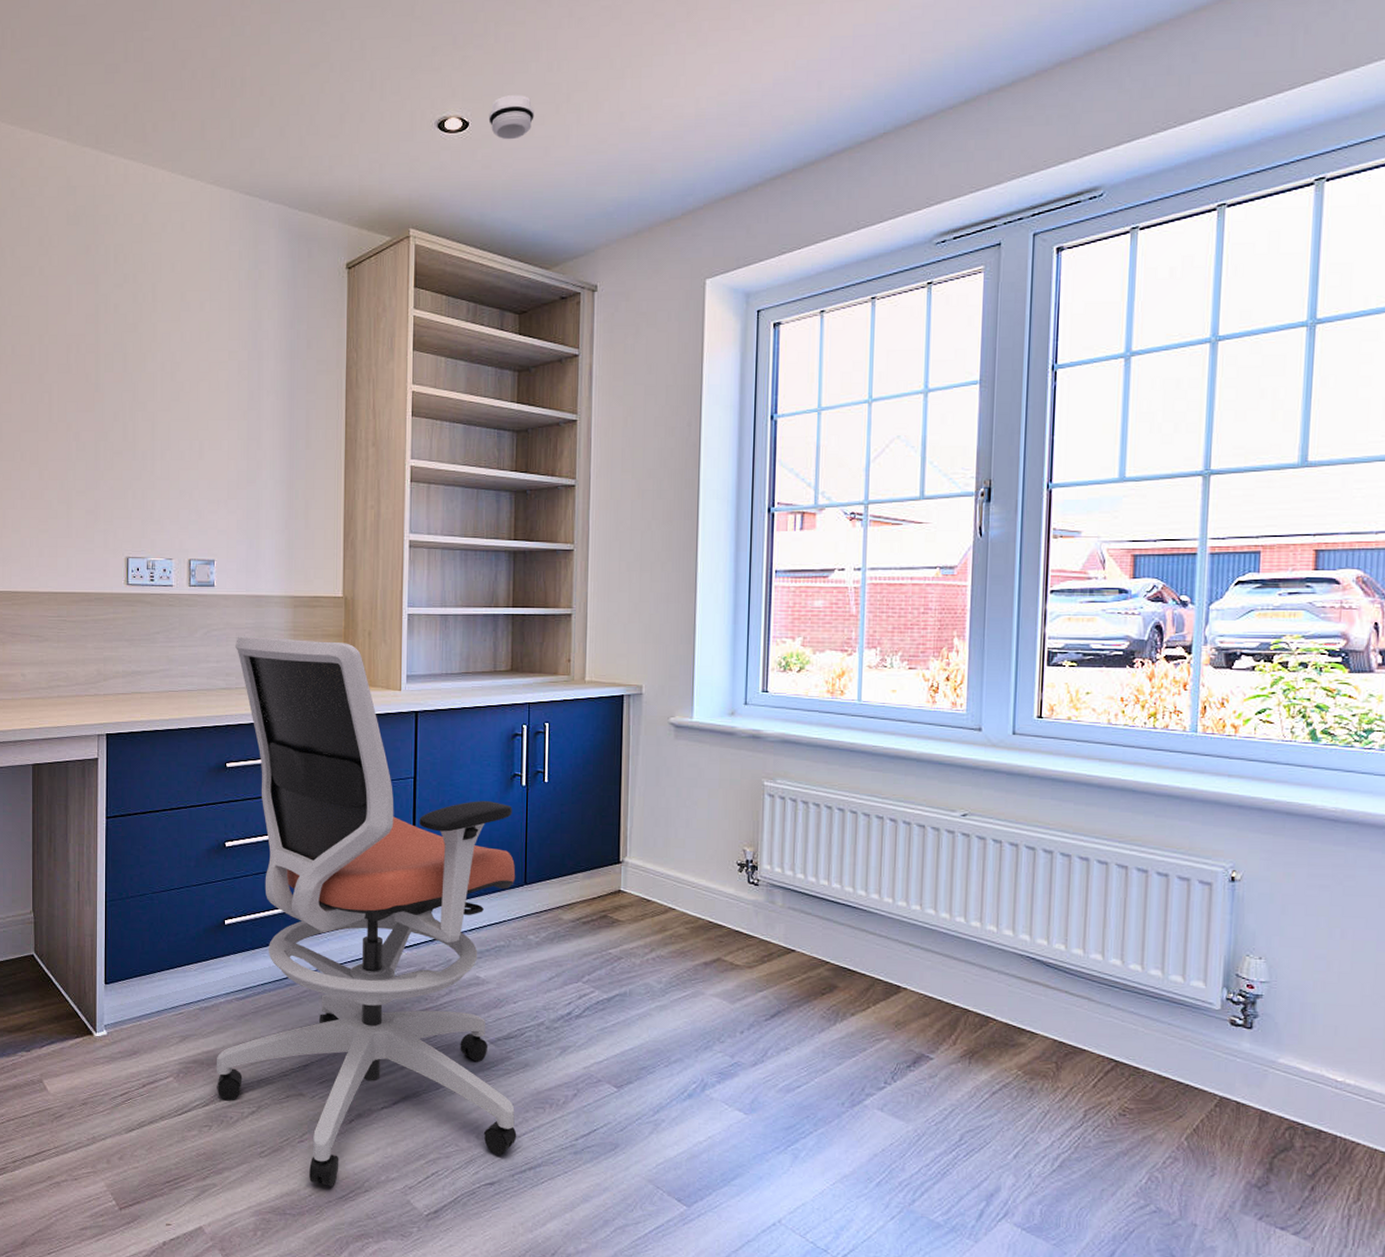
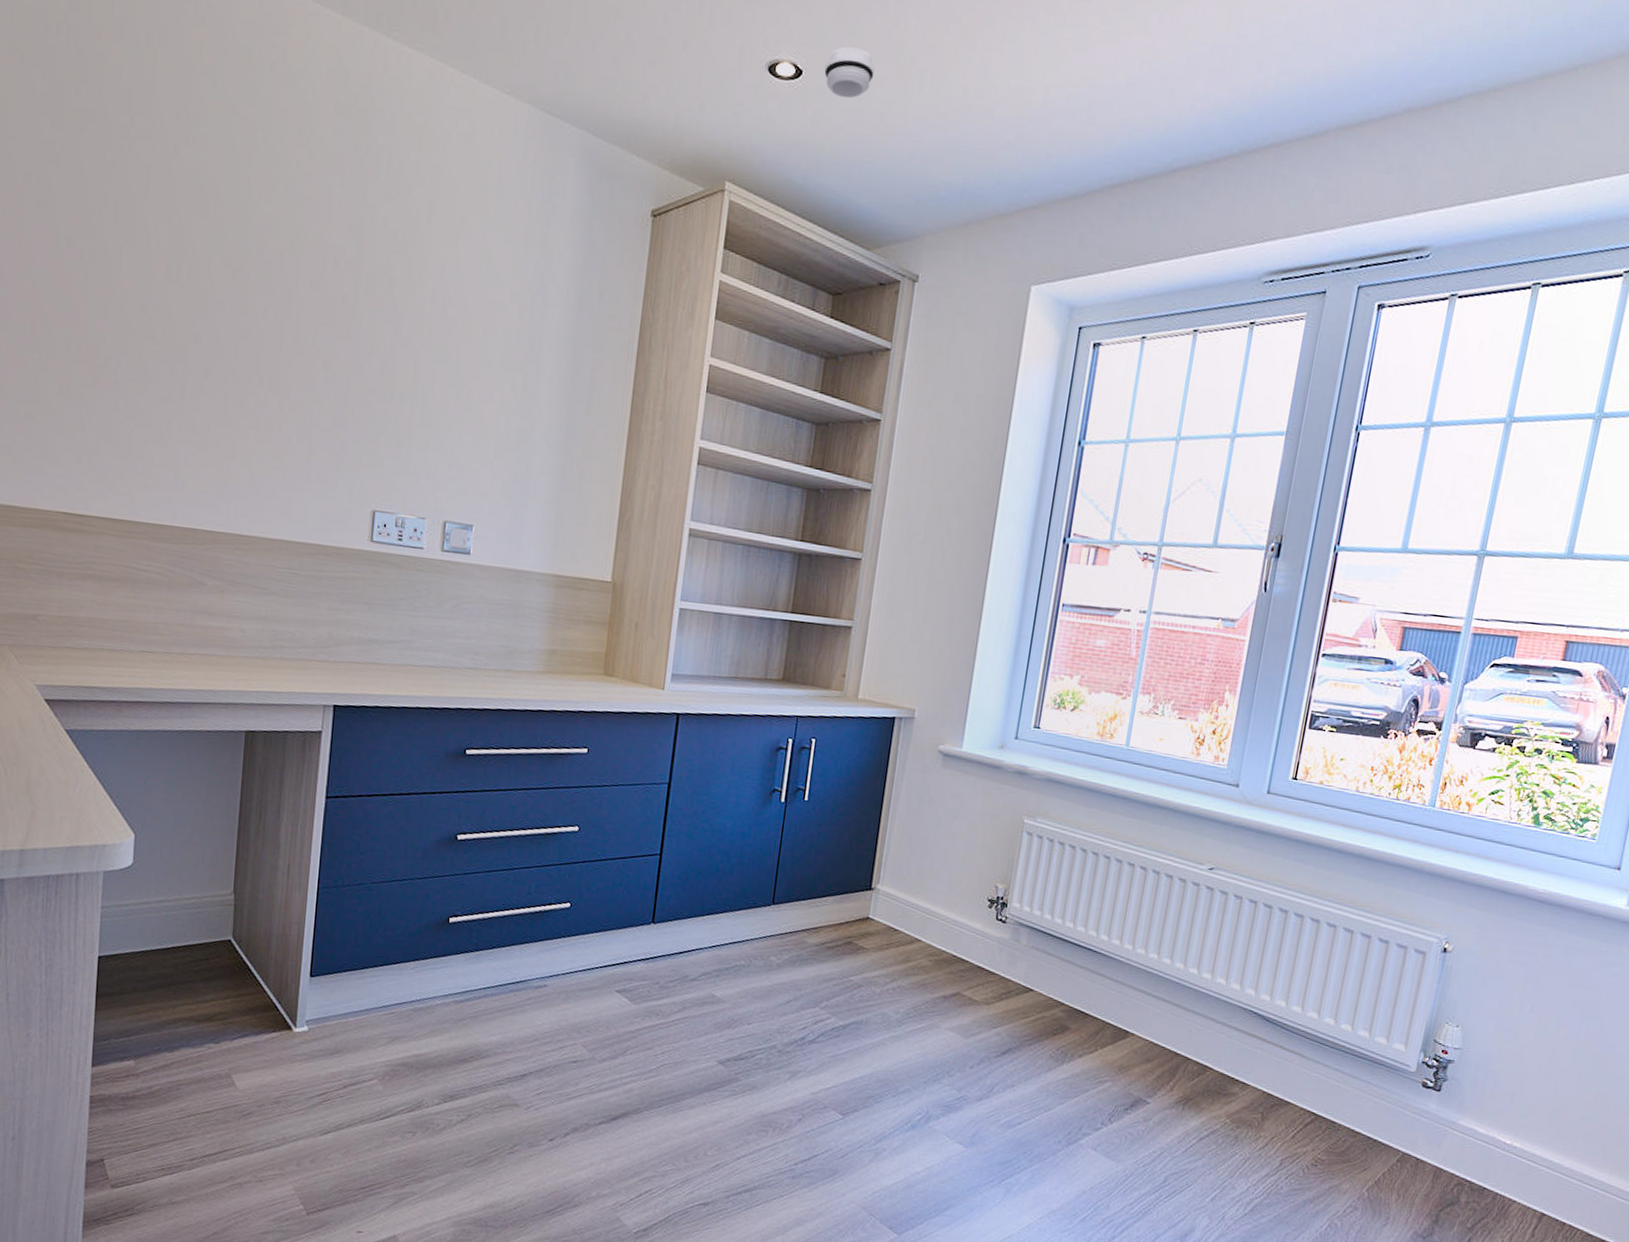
office chair: present [216,635,517,1186] -> none [425,612,768,1200]

